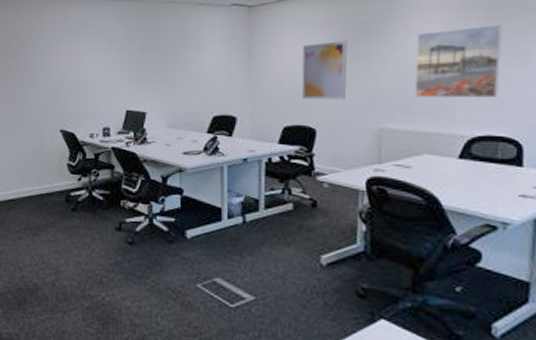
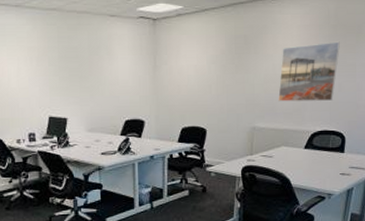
wall art: present [302,41,348,99] -> none [196,53,231,104]

